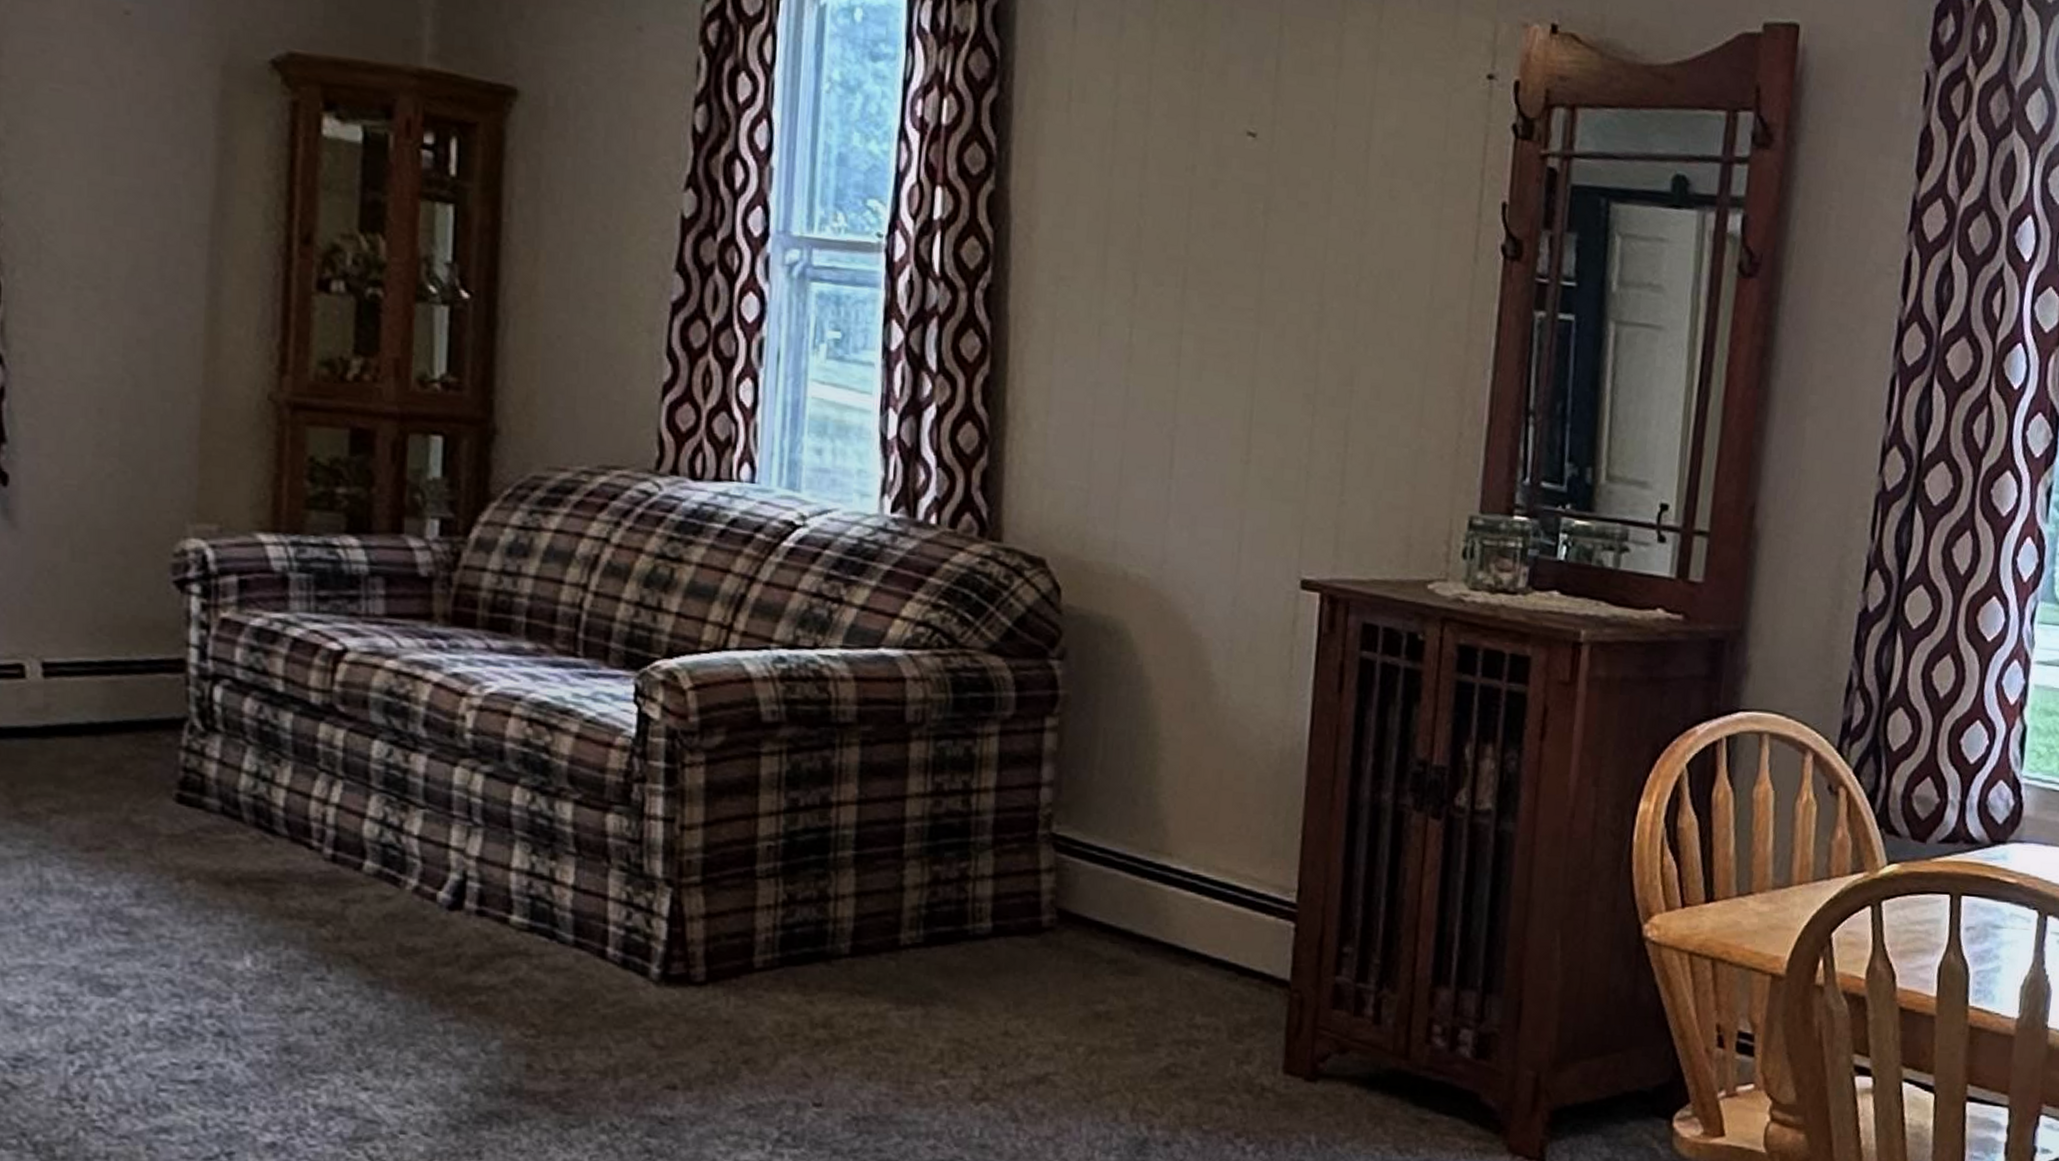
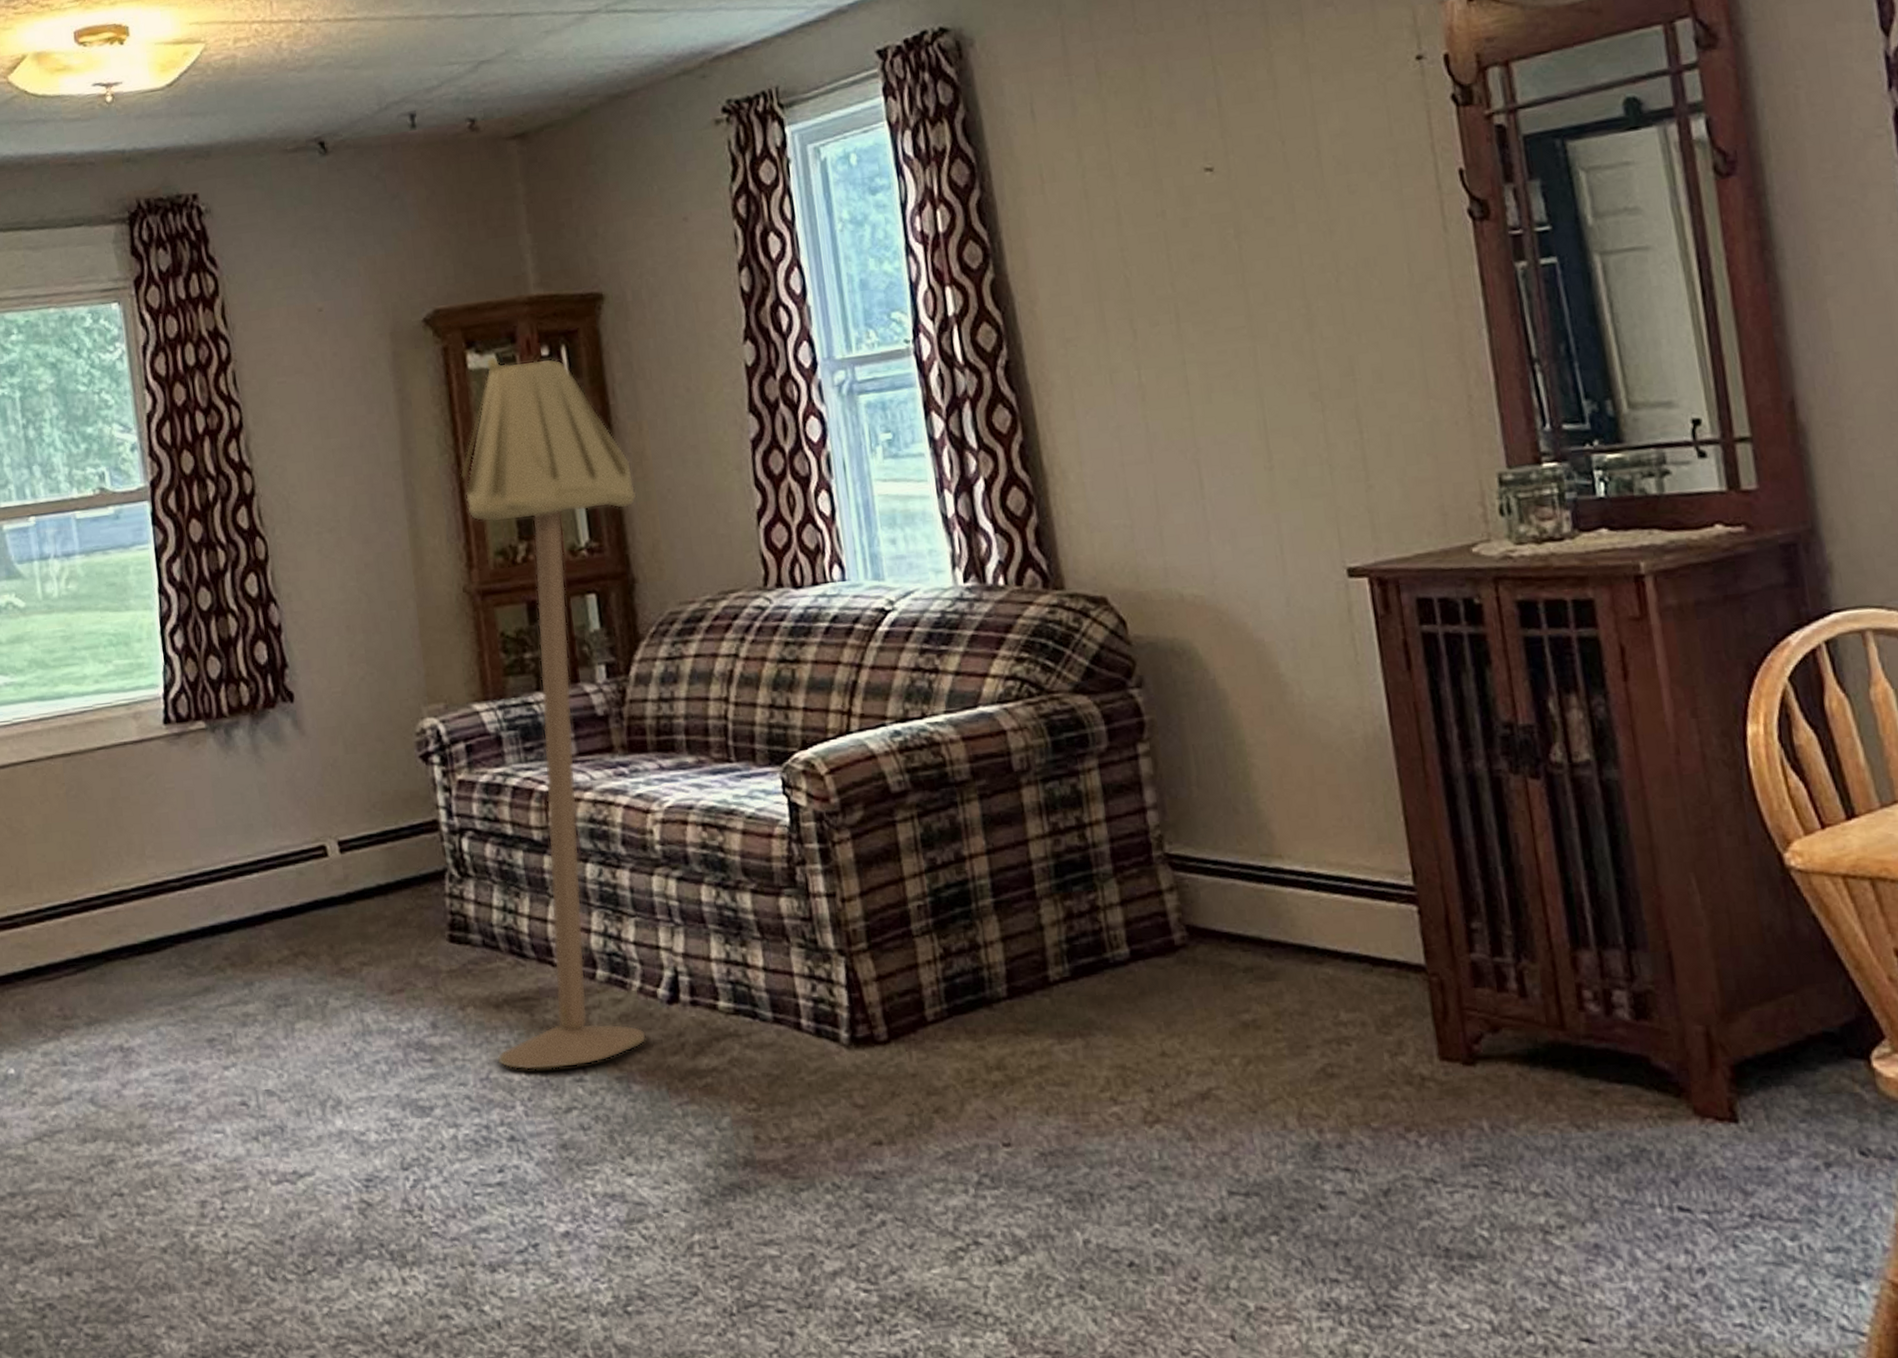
floor lamp: none [217,128,517,964] -> present [460,356,647,1071]

